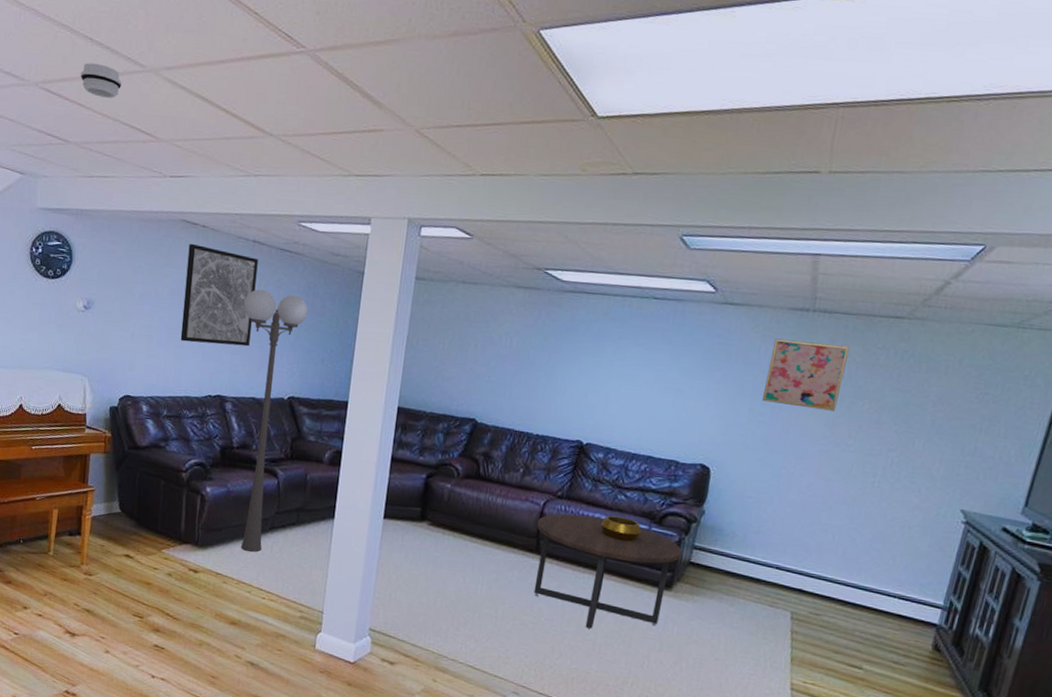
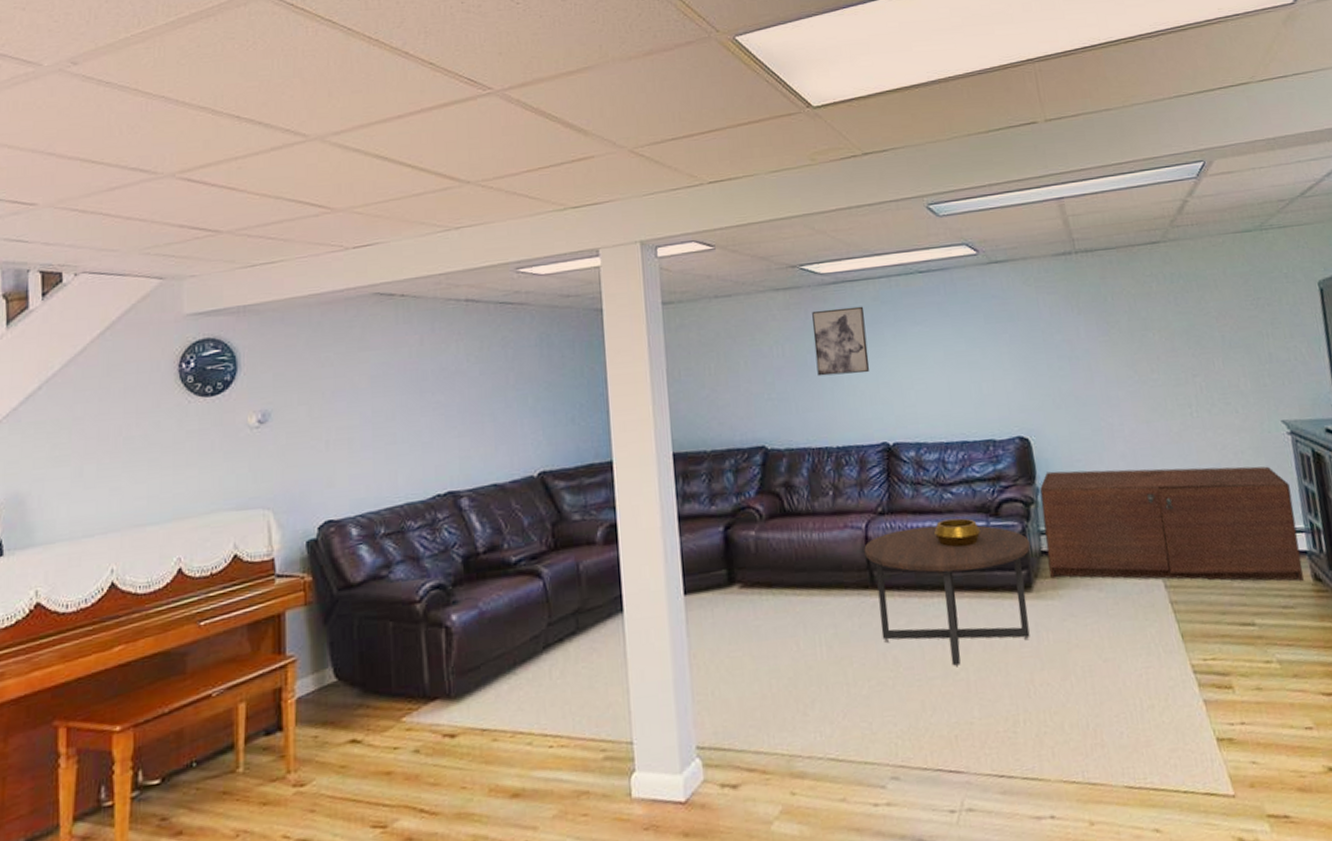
smoke detector: present [80,63,122,98] -> none [228,141,281,177]
wall art: present [180,243,258,347] -> none [387,317,480,436]
floor lamp: present [241,289,308,552] -> none [465,351,545,688]
wall art: none [536,313,594,378] -> present [812,306,870,377]
storage trunk: none [691,499,944,648] -> present [1039,466,1304,582]
wall art: present [761,338,850,411] -> none [1049,280,1130,355]

